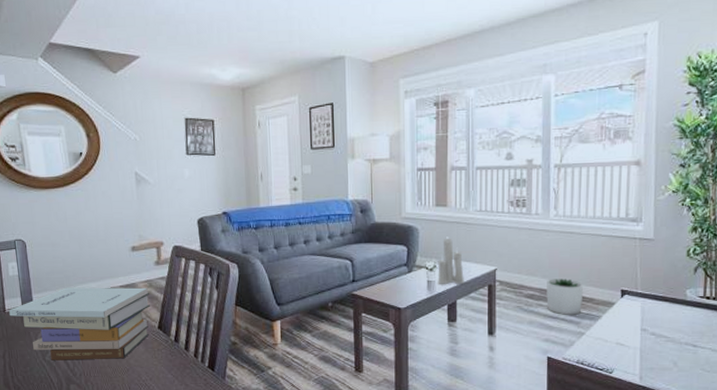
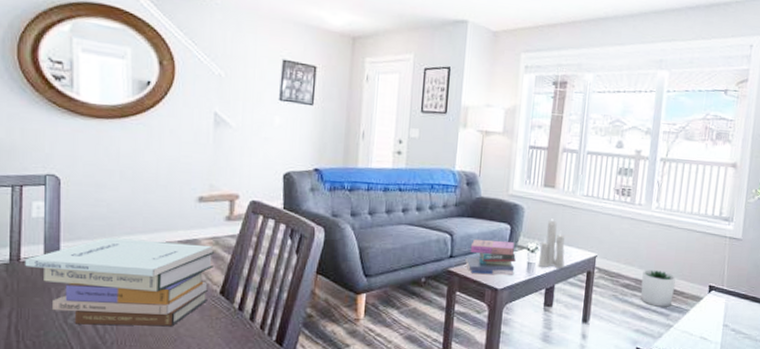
books: none [367,262,415,296] -> present [465,239,516,275]

